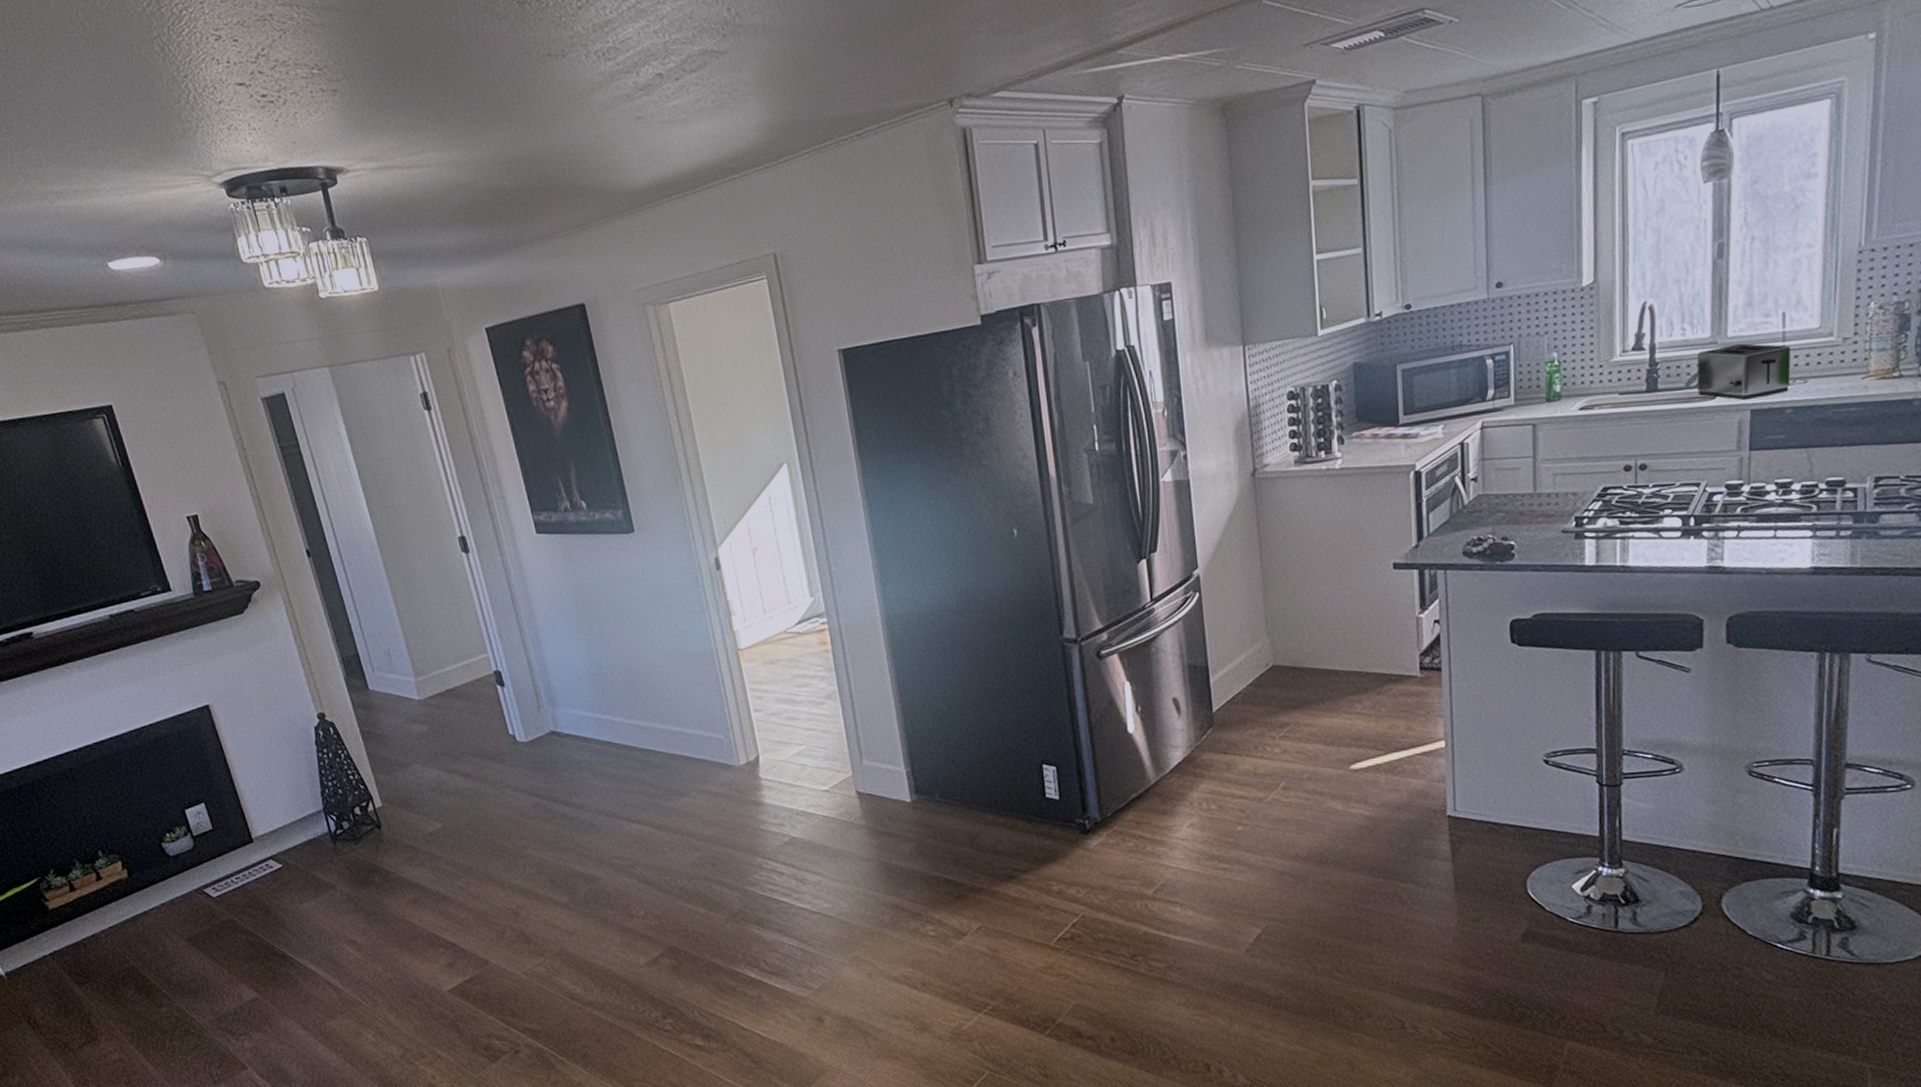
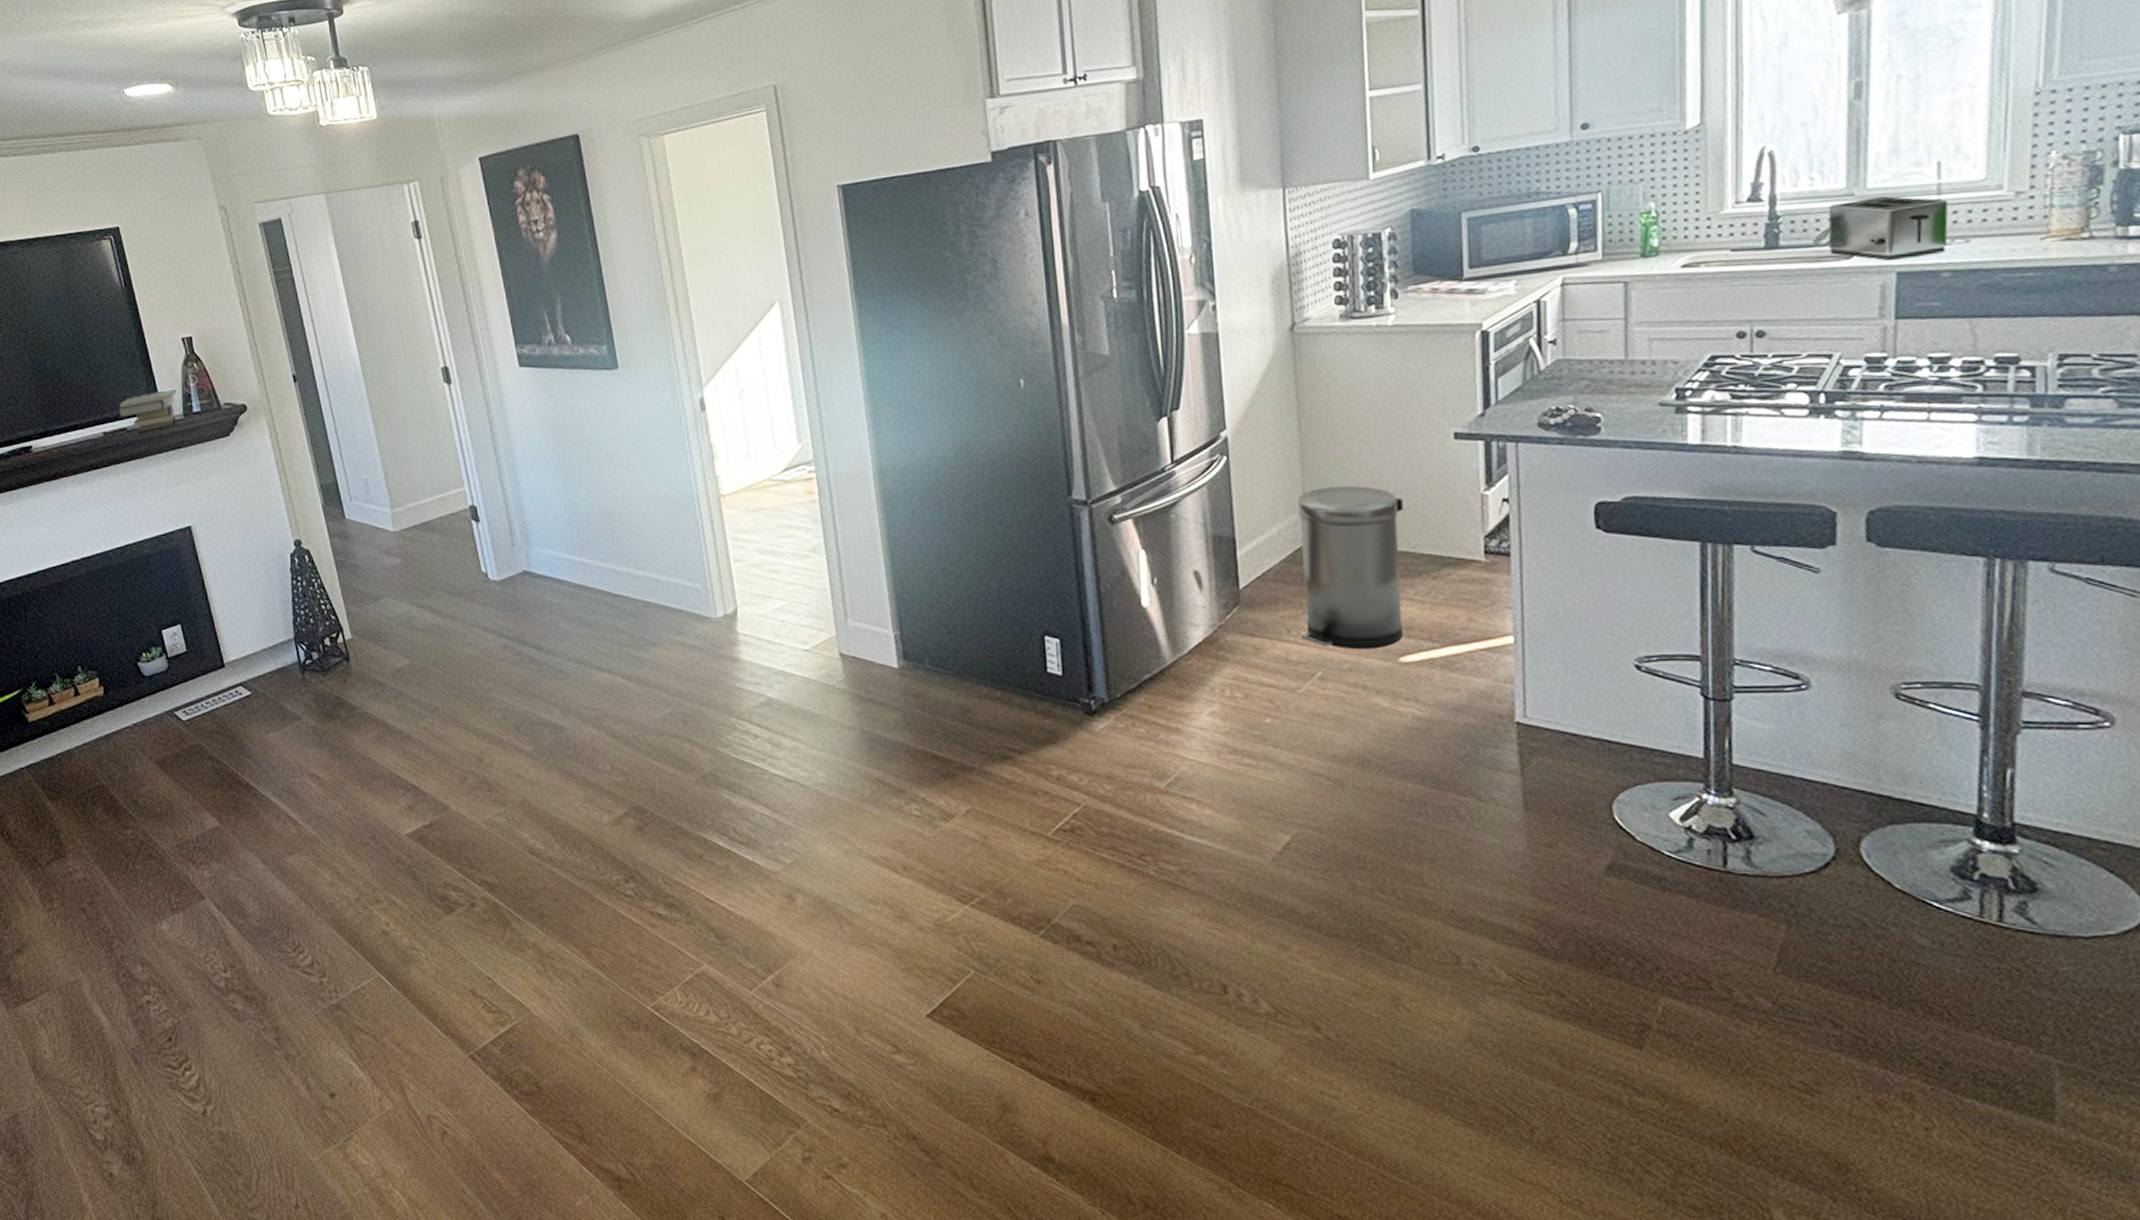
books: none [123,567,186,613] -> present [118,388,178,432]
pedal bin: none [1261,614,1353,760] -> present [1297,486,1403,650]

